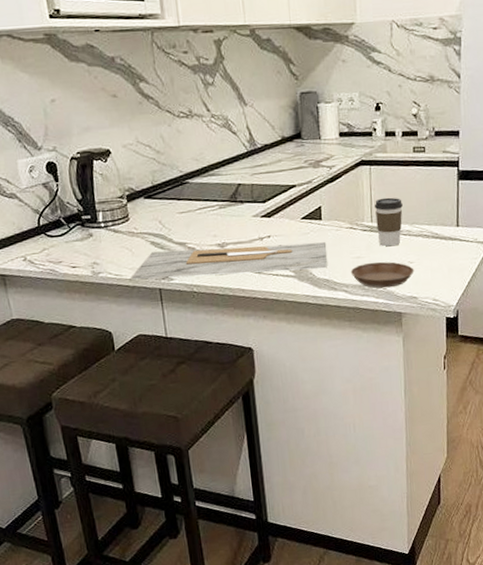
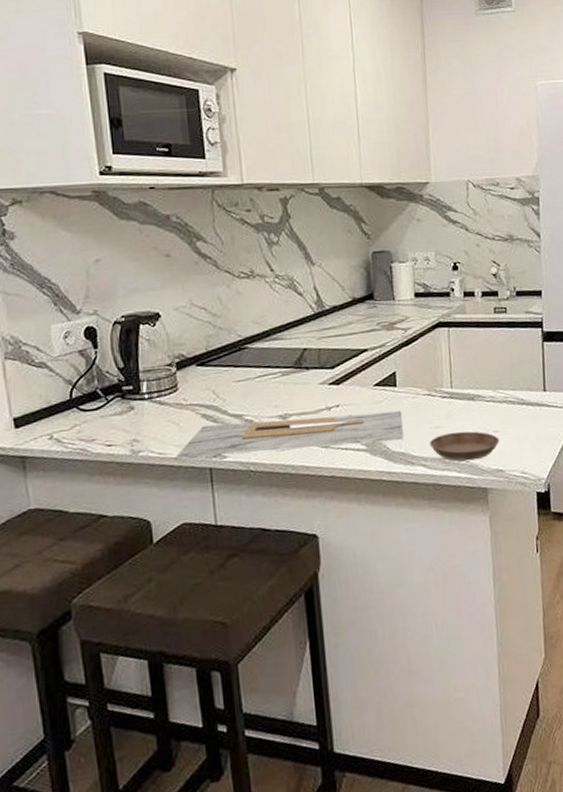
coffee cup: present [374,197,403,247] -> none [453,361,485,415]

